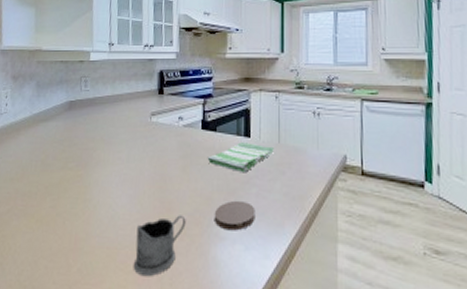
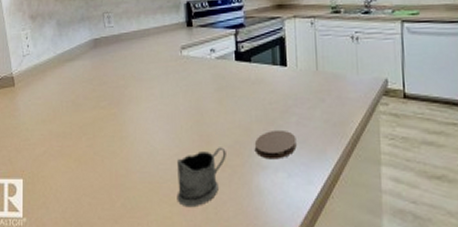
dish towel: present [207,142,274,172] -> none [243,71,312,101]

